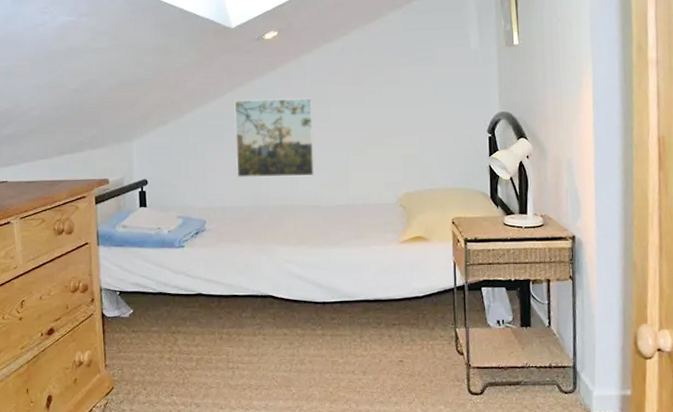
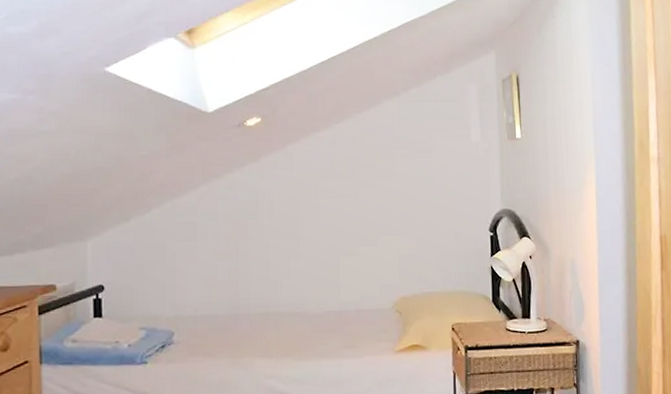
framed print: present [234,98,315,178] -> none [210,192,301,282]

